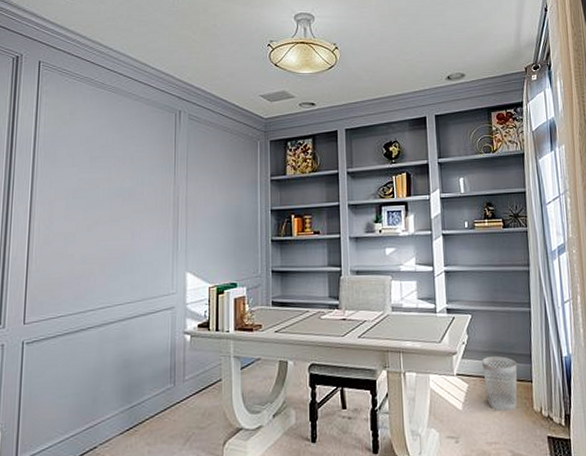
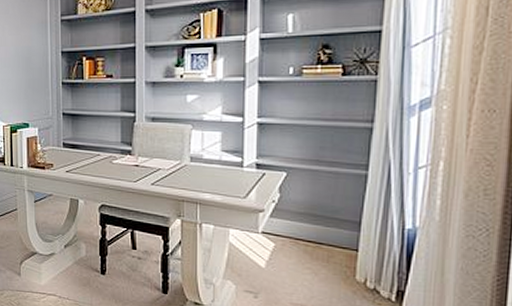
wastebasket: present [482,355,518,412] -> none [295,218,340,277]

